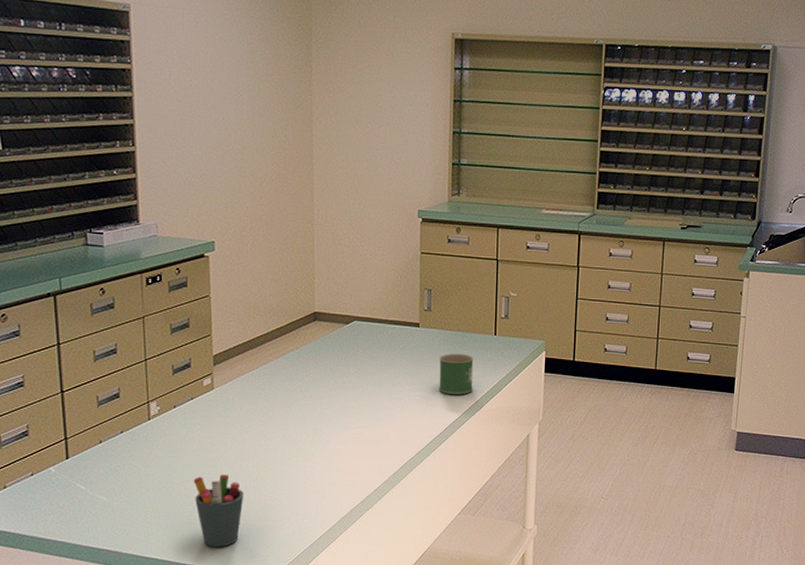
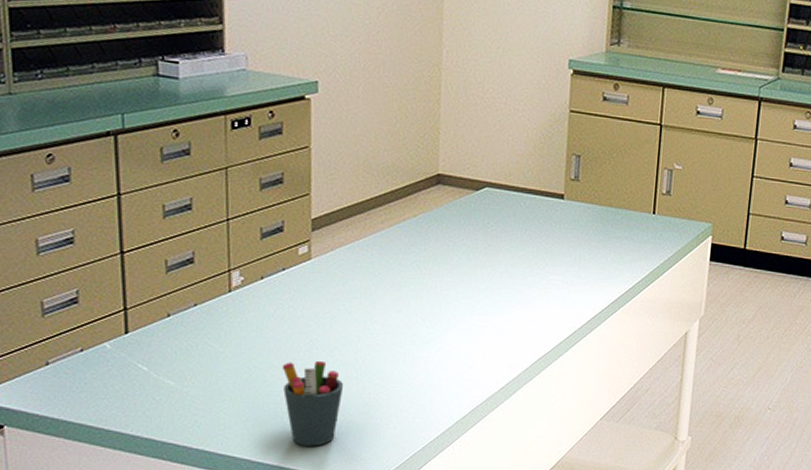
mug: present [438,353,474,394] -> none [583,232,627,281]

